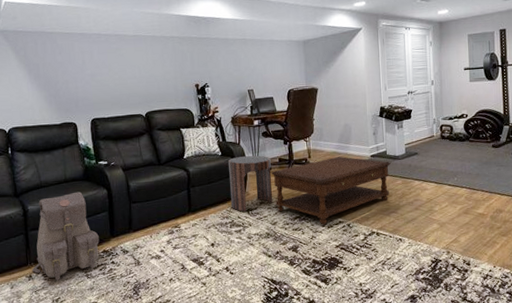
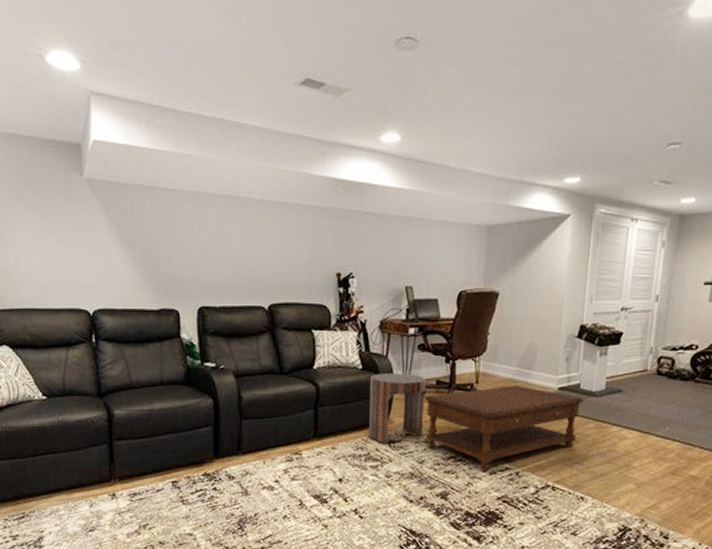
backpack: present [32,191,100,281] -> none [116,398,200,503]

